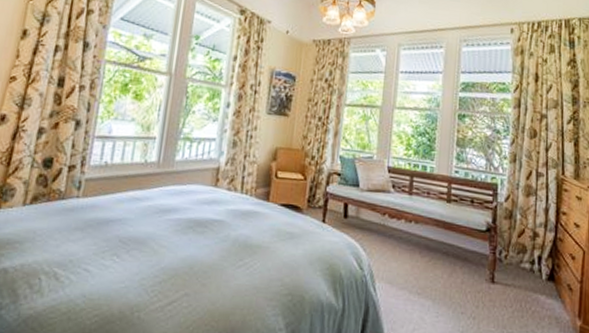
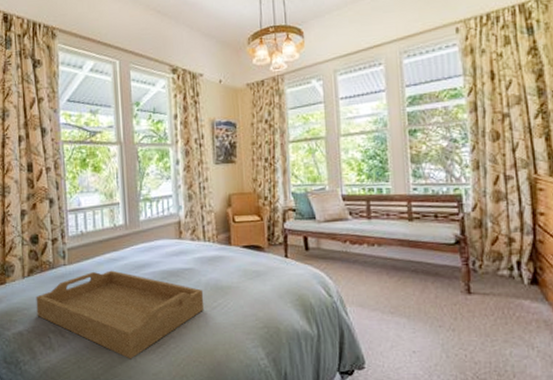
serving tray: none [30,209,231,316] -> present [36,270,205,359]

